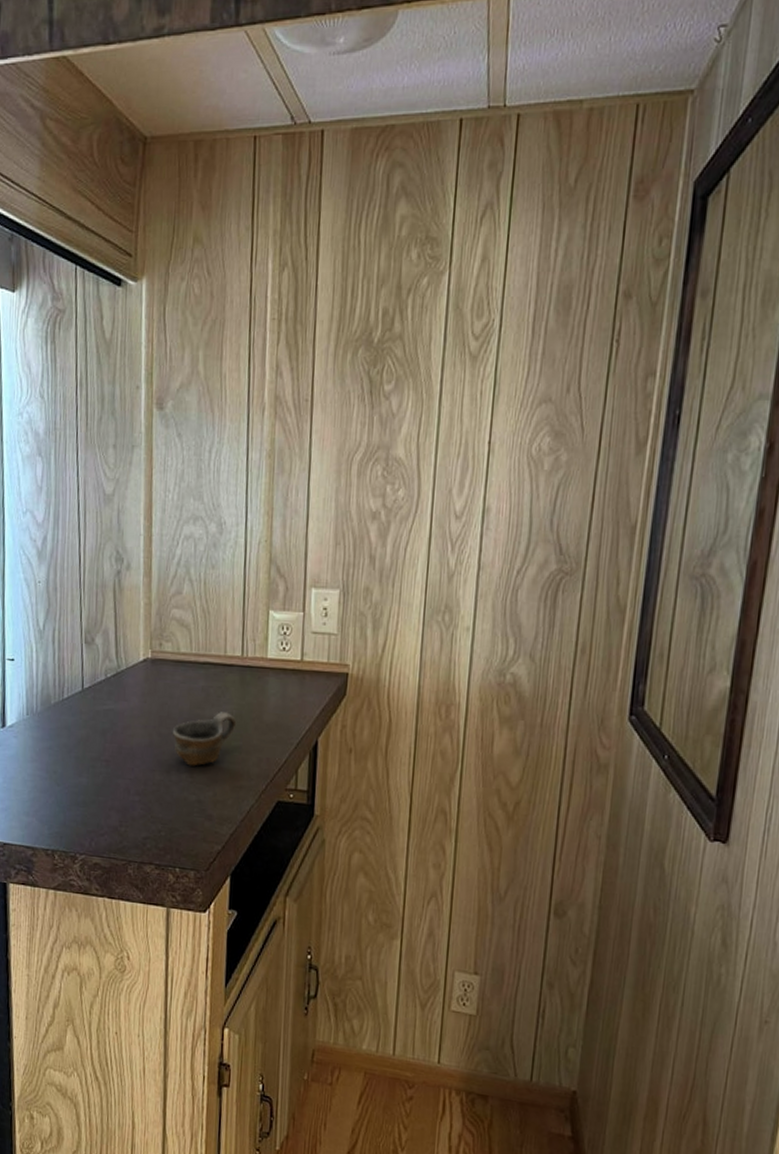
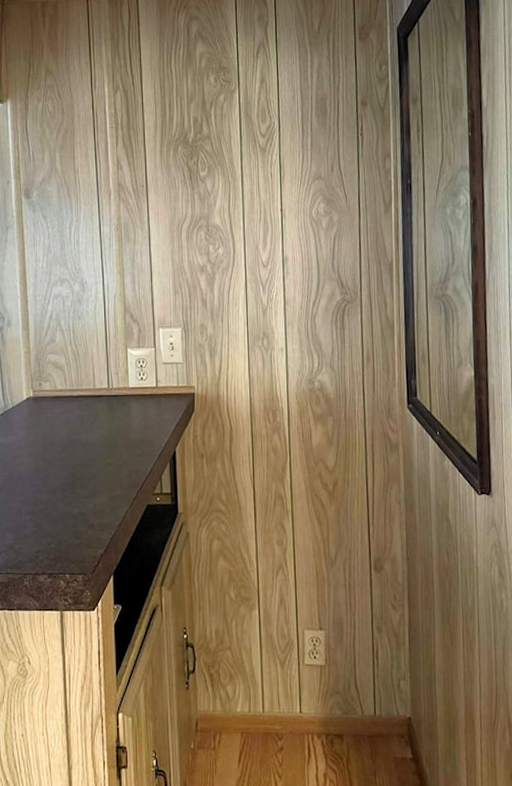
cup: present [172,712,237,766] -> none [54,435,108,484]

